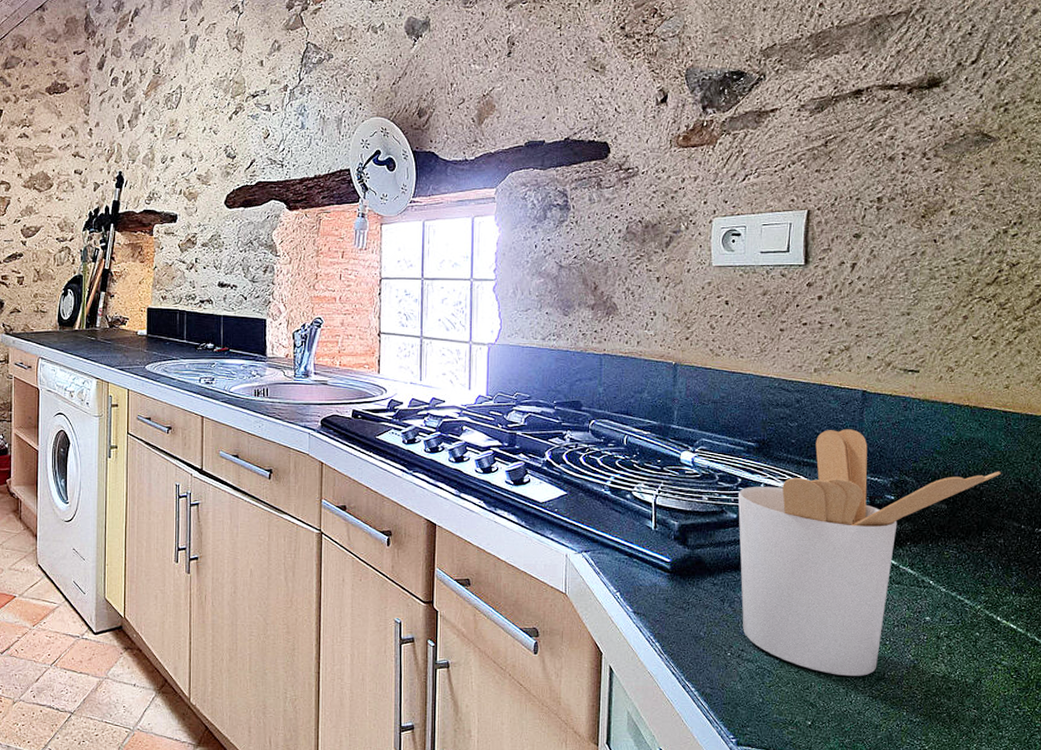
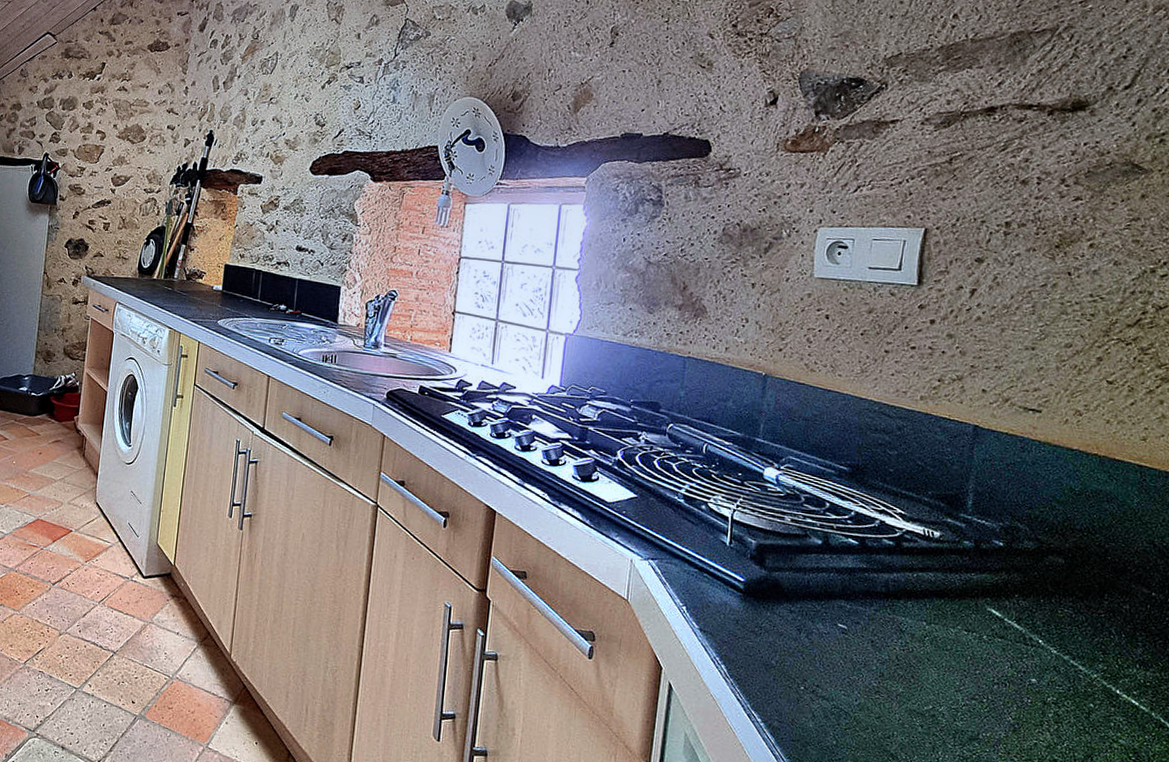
utensil holder: present [737,429,1001,677] -> none [819,462,1131,733]

